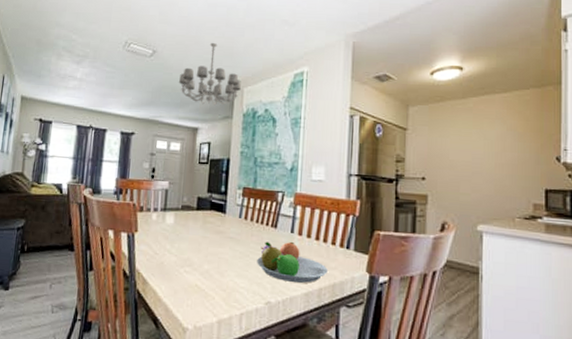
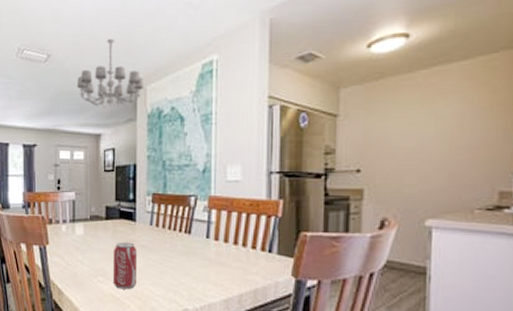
beverage can: none [199,233,226,281] -> present [112,242,138,290]
fruit bowl: present [257,241,328,283] -> none [171,247,248,289]

